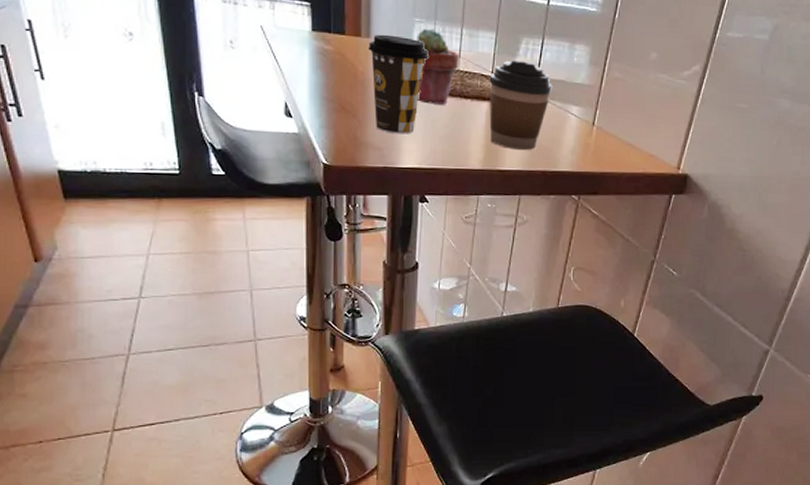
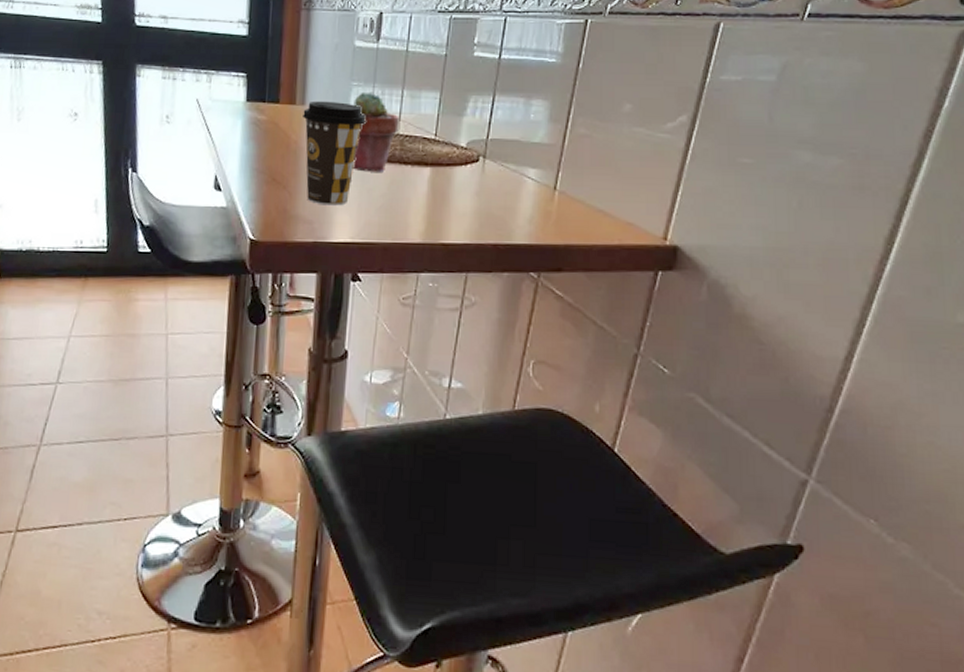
coffee cup: present [489,59,554,151] -> none [432,119,506,221]

